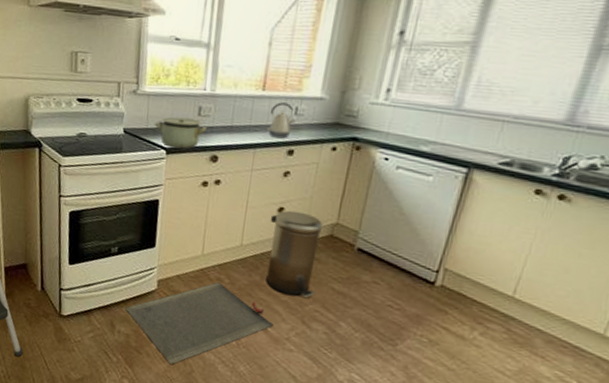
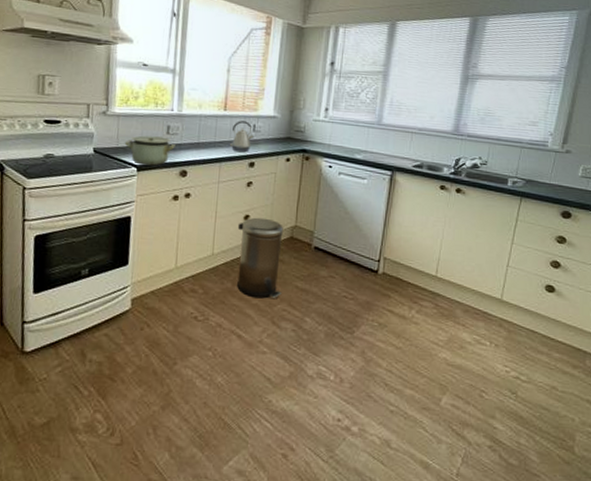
door mat: present [125,282,273,365] -> none [97,294,246,389]

